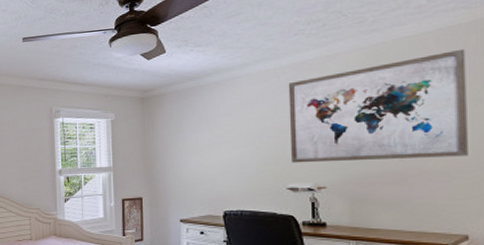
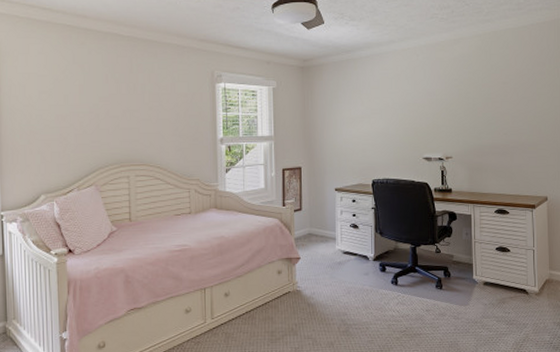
wall art: present [288,48,468,163] -> none [425,42,548,135]

